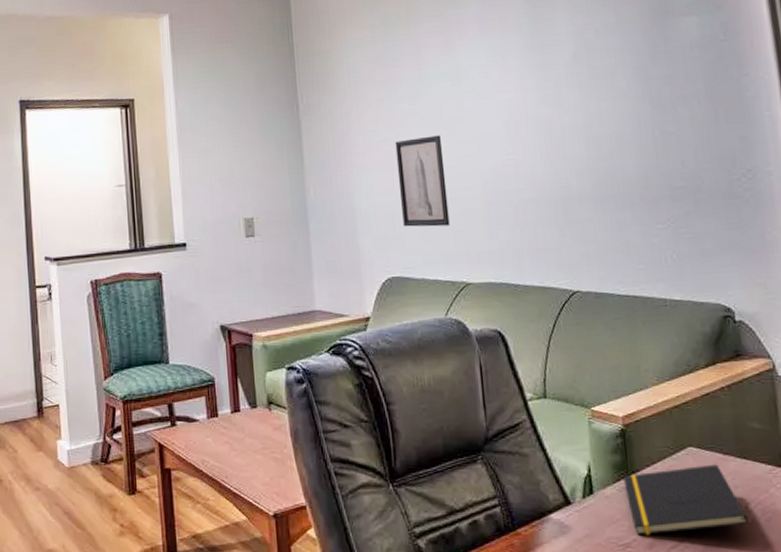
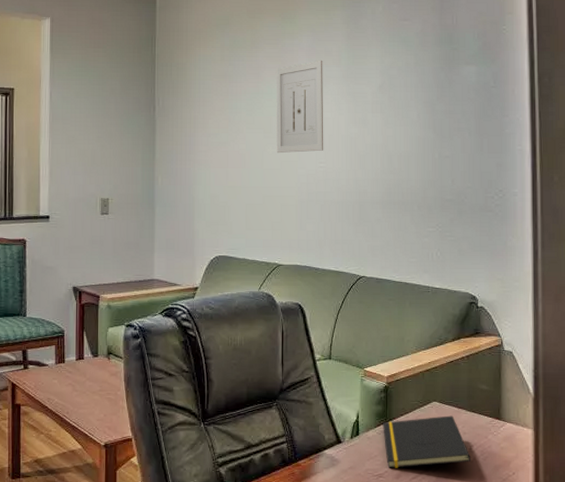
wall art: present [395,135,450,227] -> none [231,142,270,217]
wall art: none [440,29,511,148] -> present [275,60,324,154]

